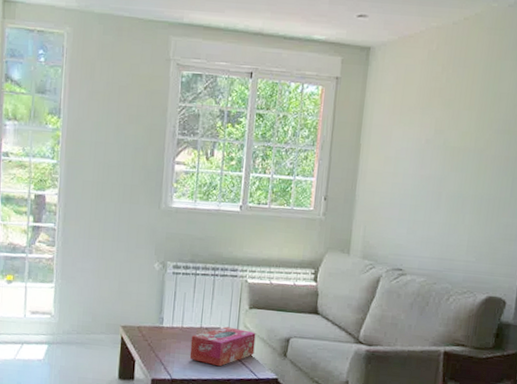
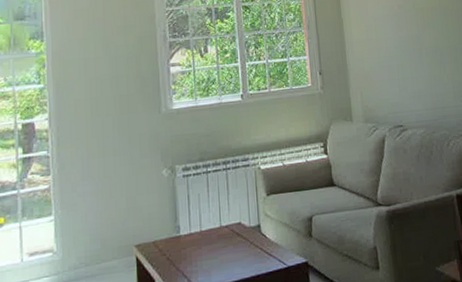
tissue box: present [189,327,256,367] -> none [212,218,280,265]

